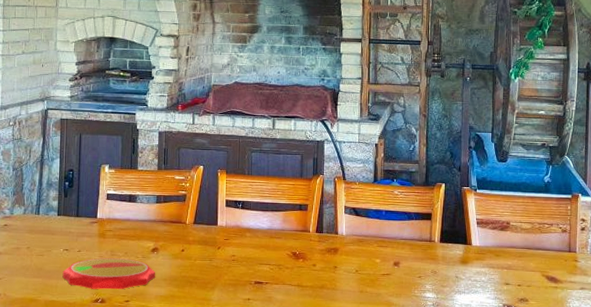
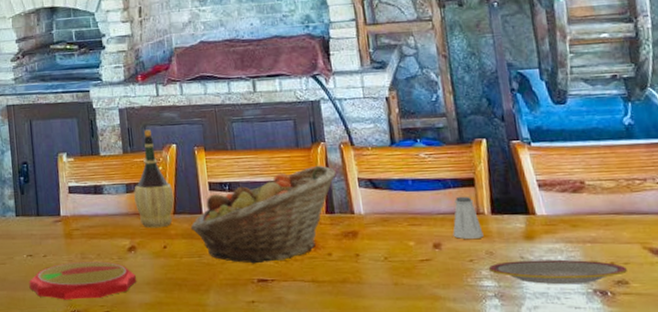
wine bottle: none [162,151,196,235] -> present [134,129,175,228]
fruit basket: none [206,193,329,269] -> present [190,165,336,264]
saltshaker: none [409,226,432,260] -> present [453,196,484,239]
plate: none [431,279,528,300] -> present [488,259,627,285]

